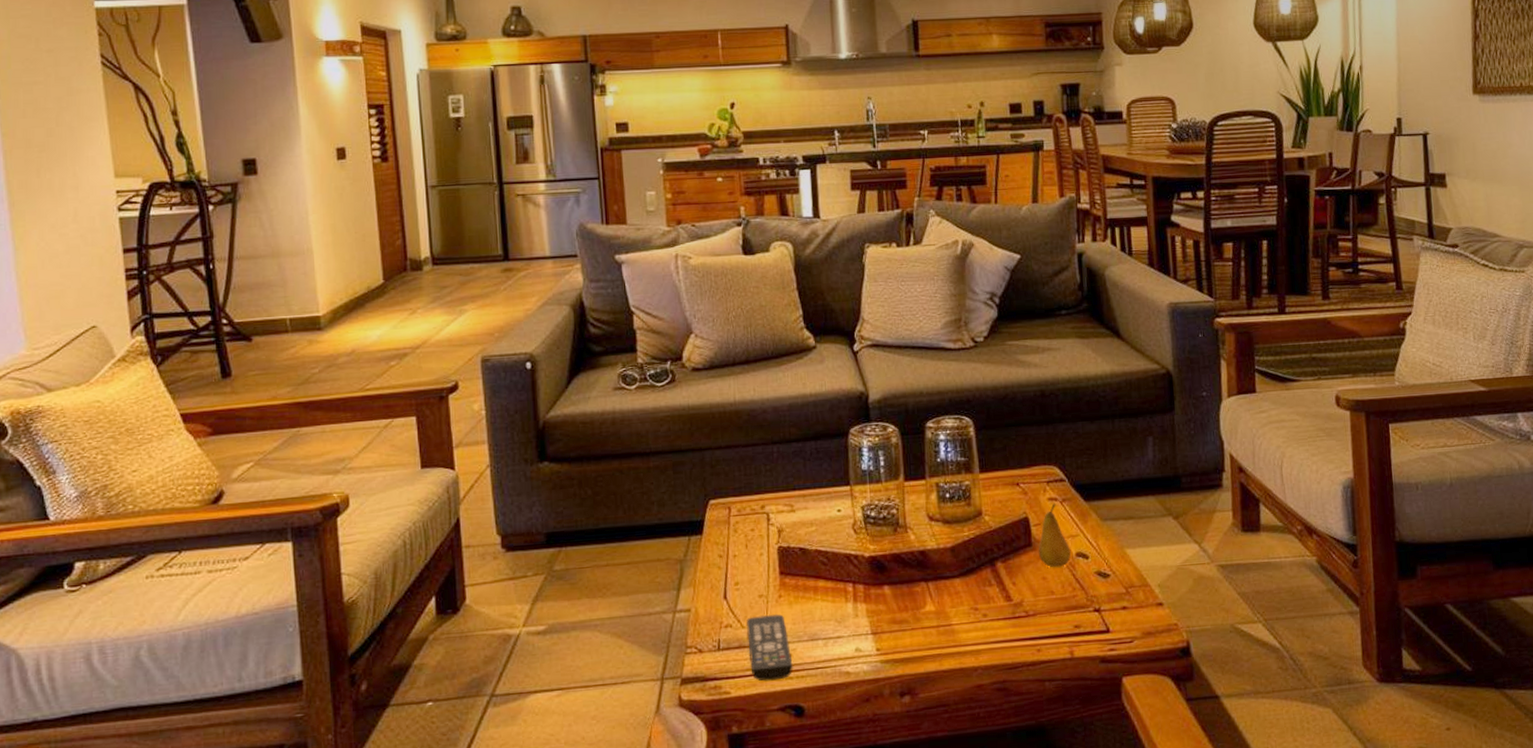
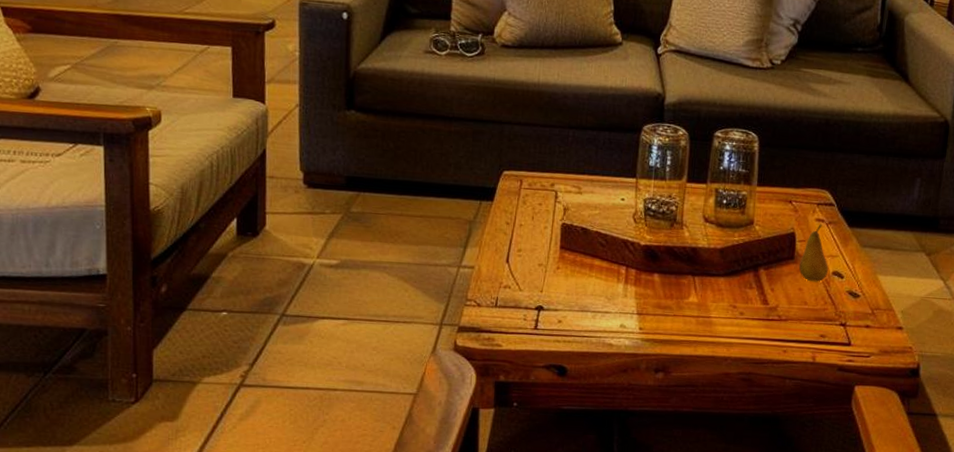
remote control: present [747,613,793,682] -> none [523,282,562,342]

